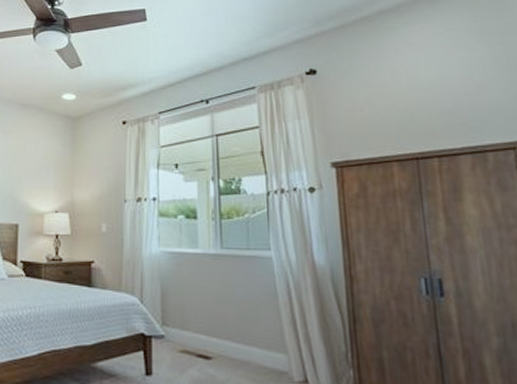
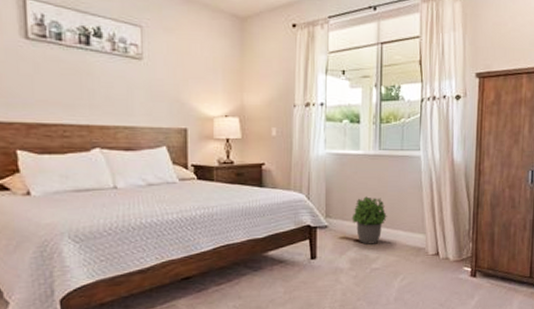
potted plant: none [192,303,236,362] -> present [351,196,387,244]

